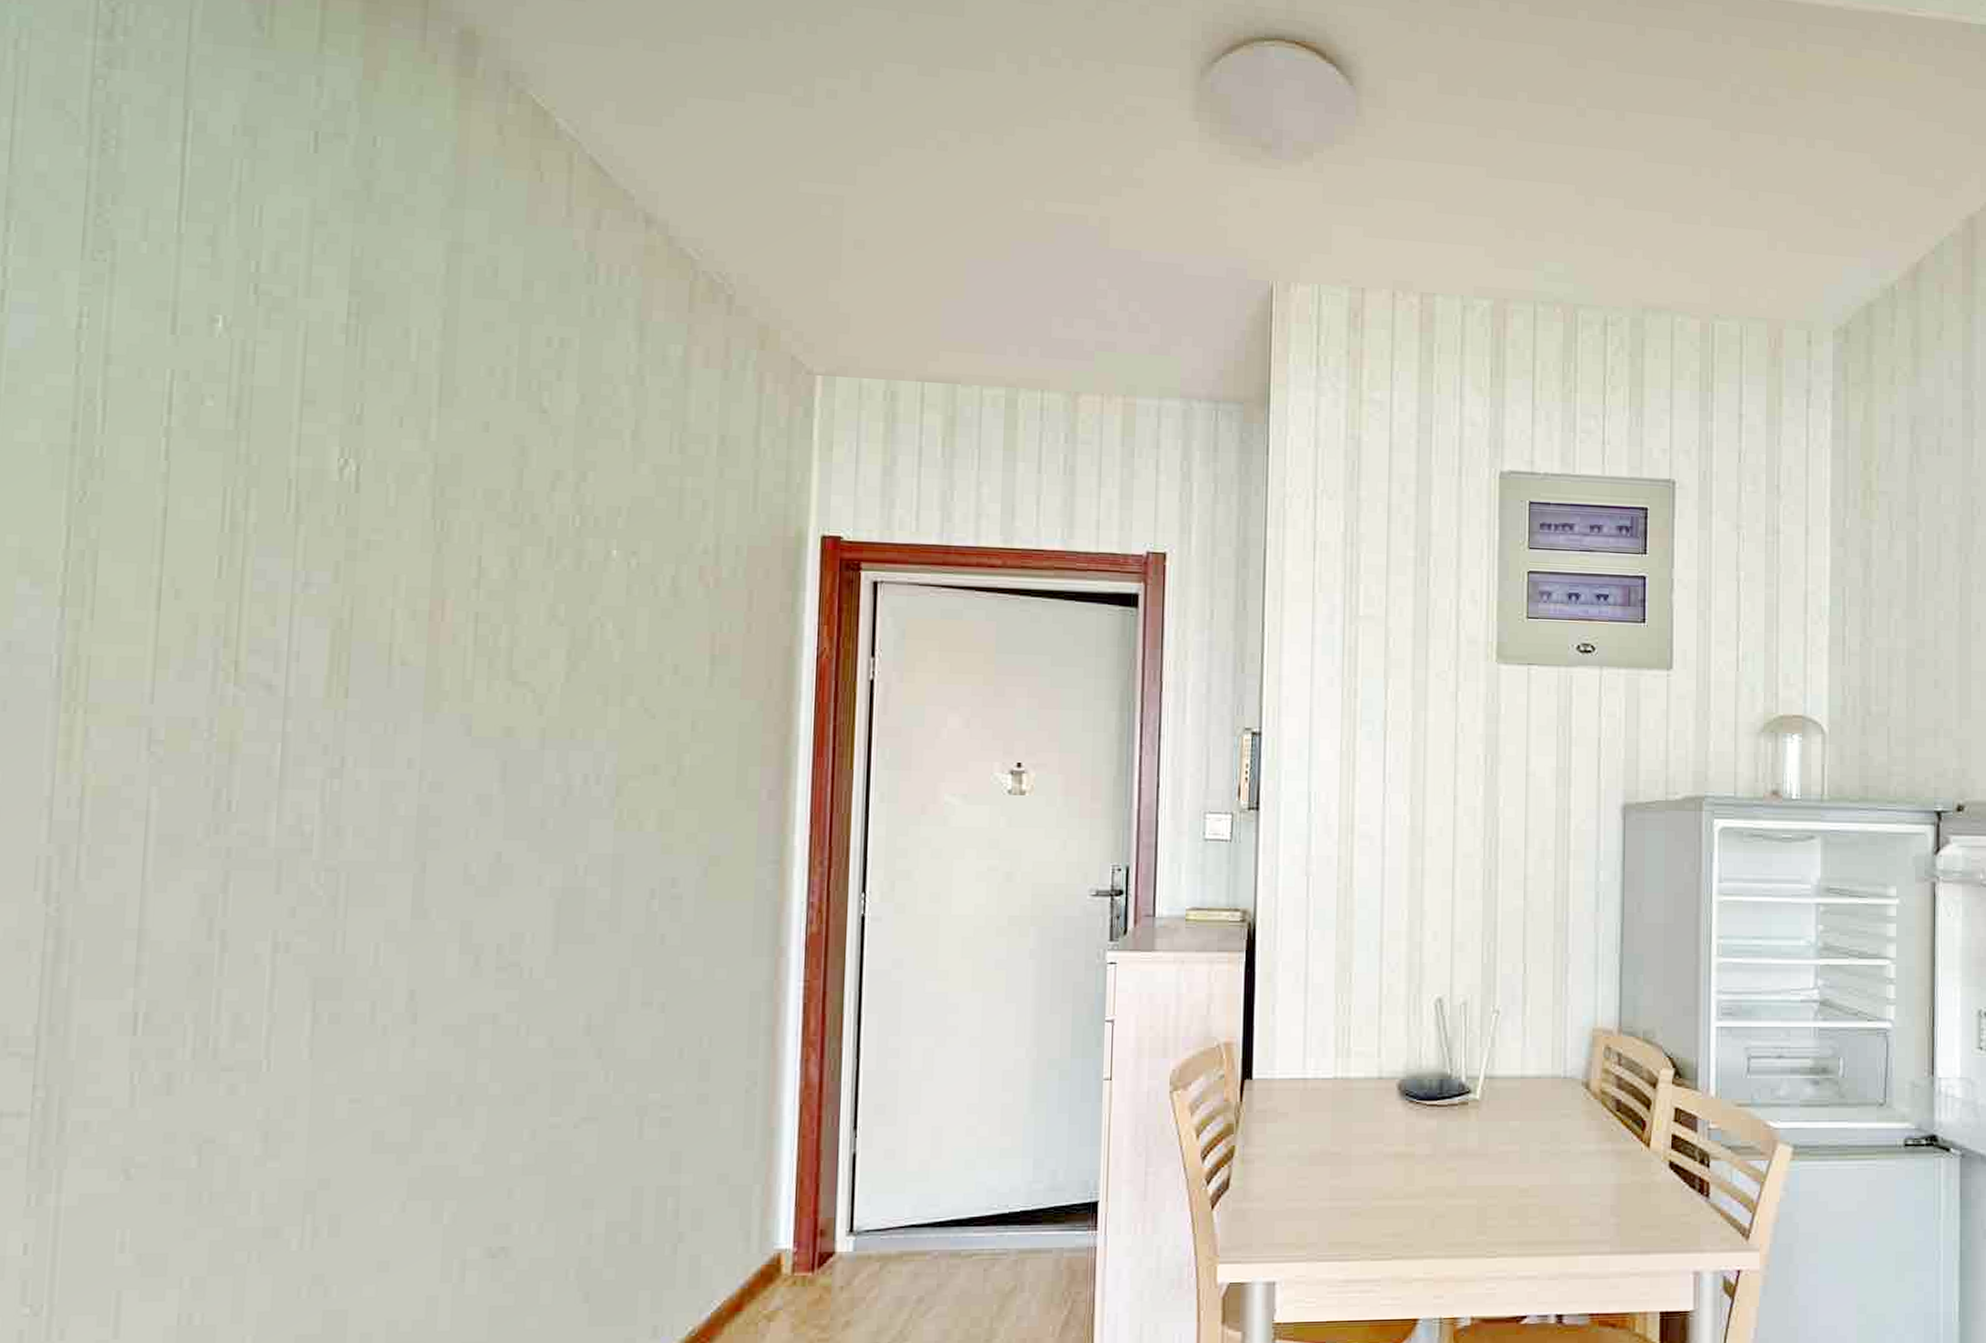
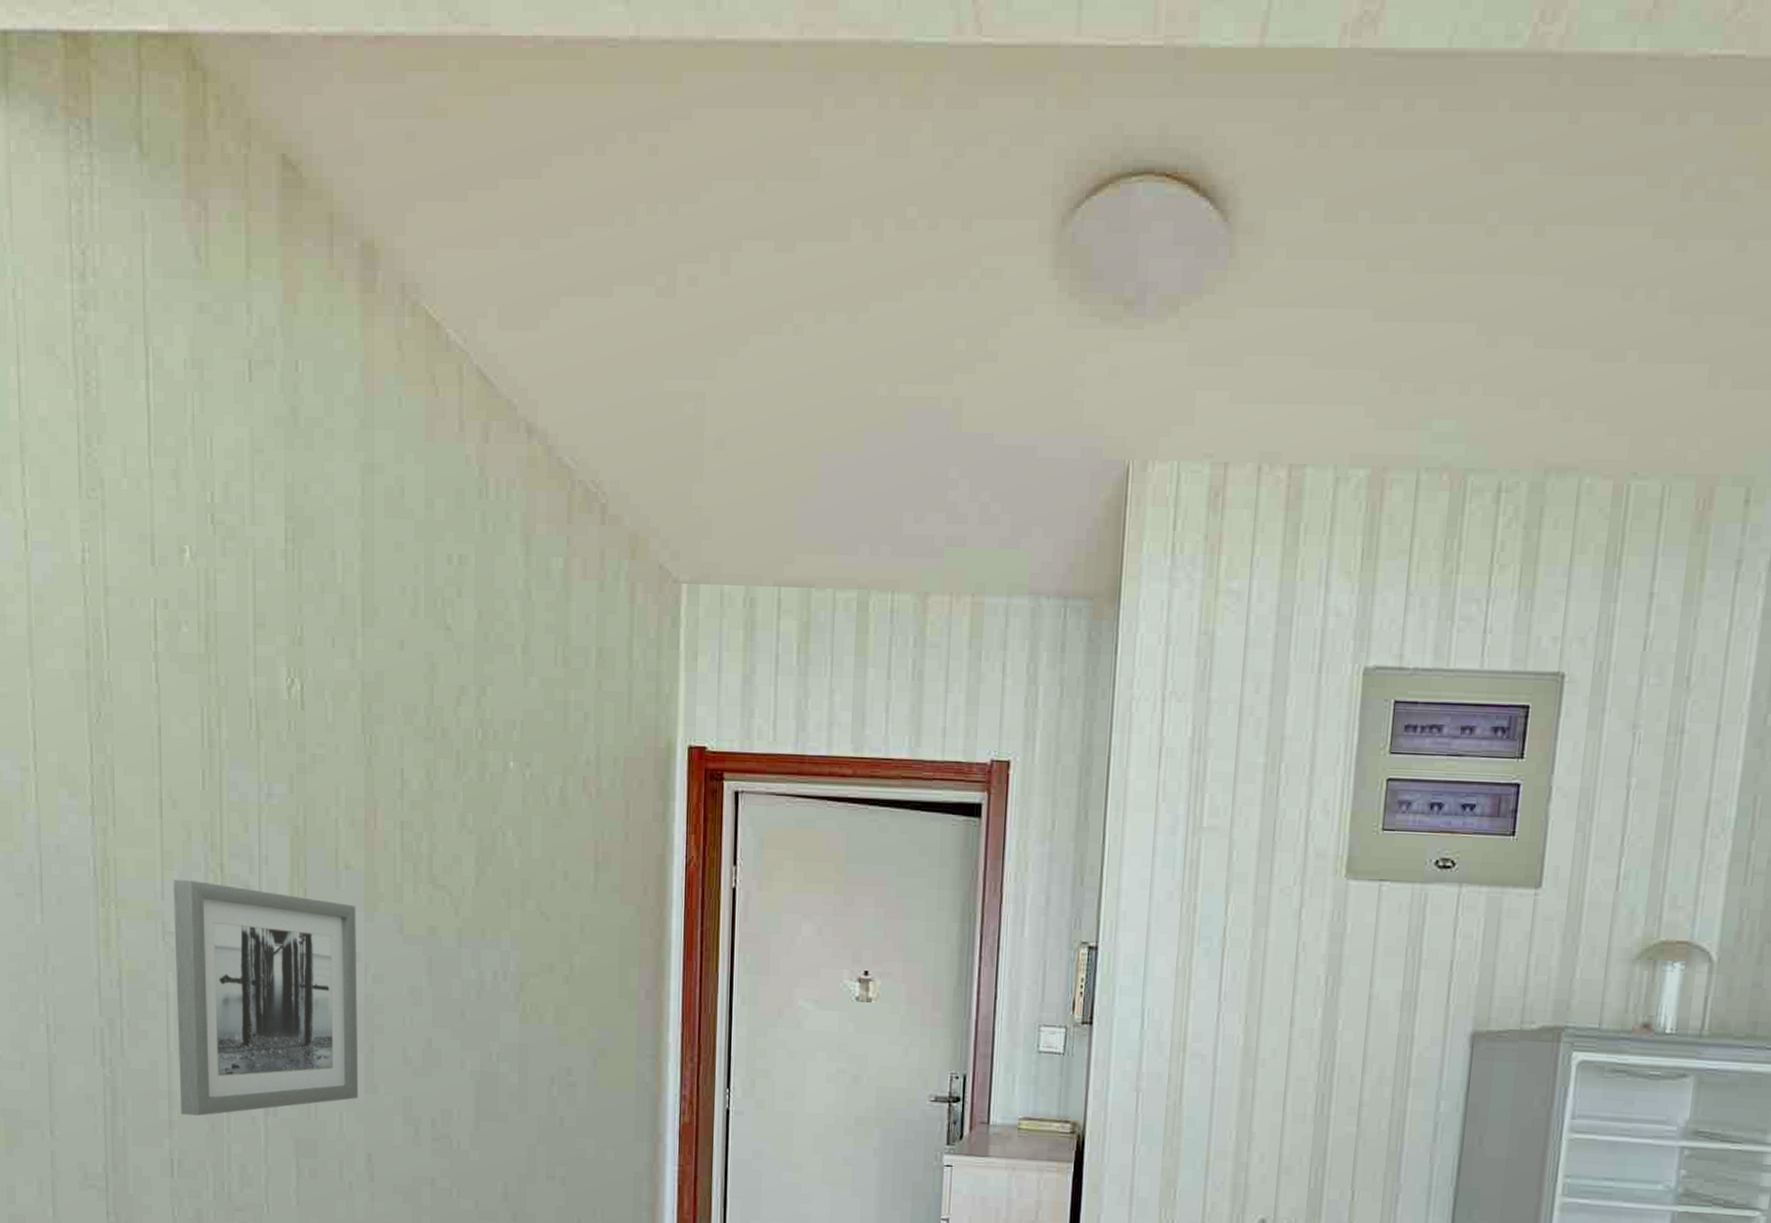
wall art: none [154,680,412,957] -> present [173,880,359,1116]

